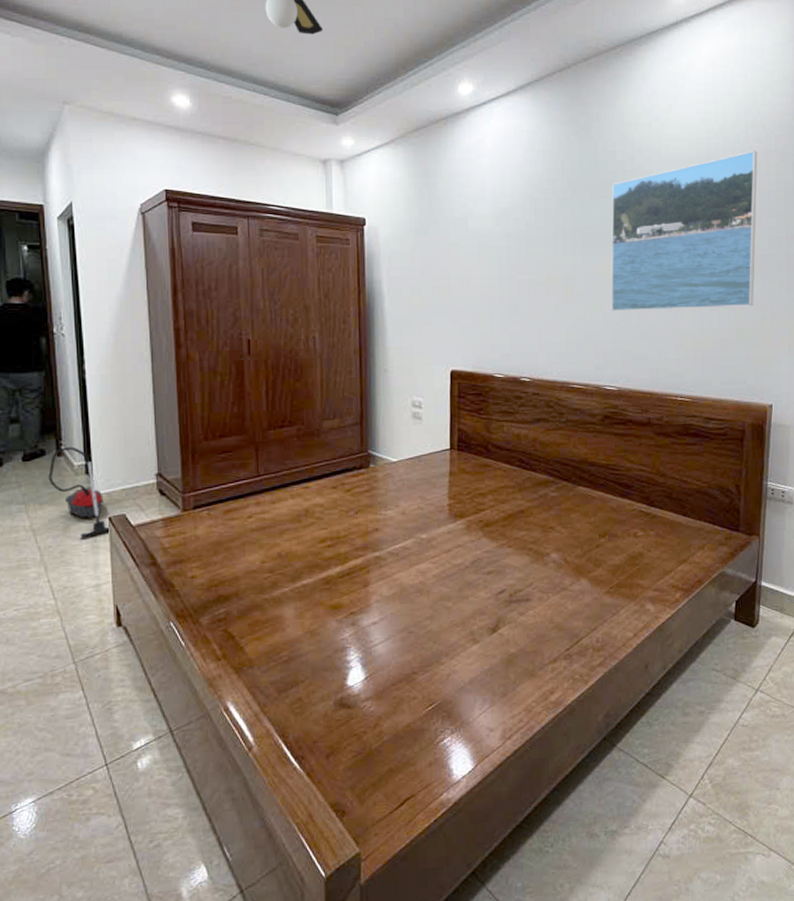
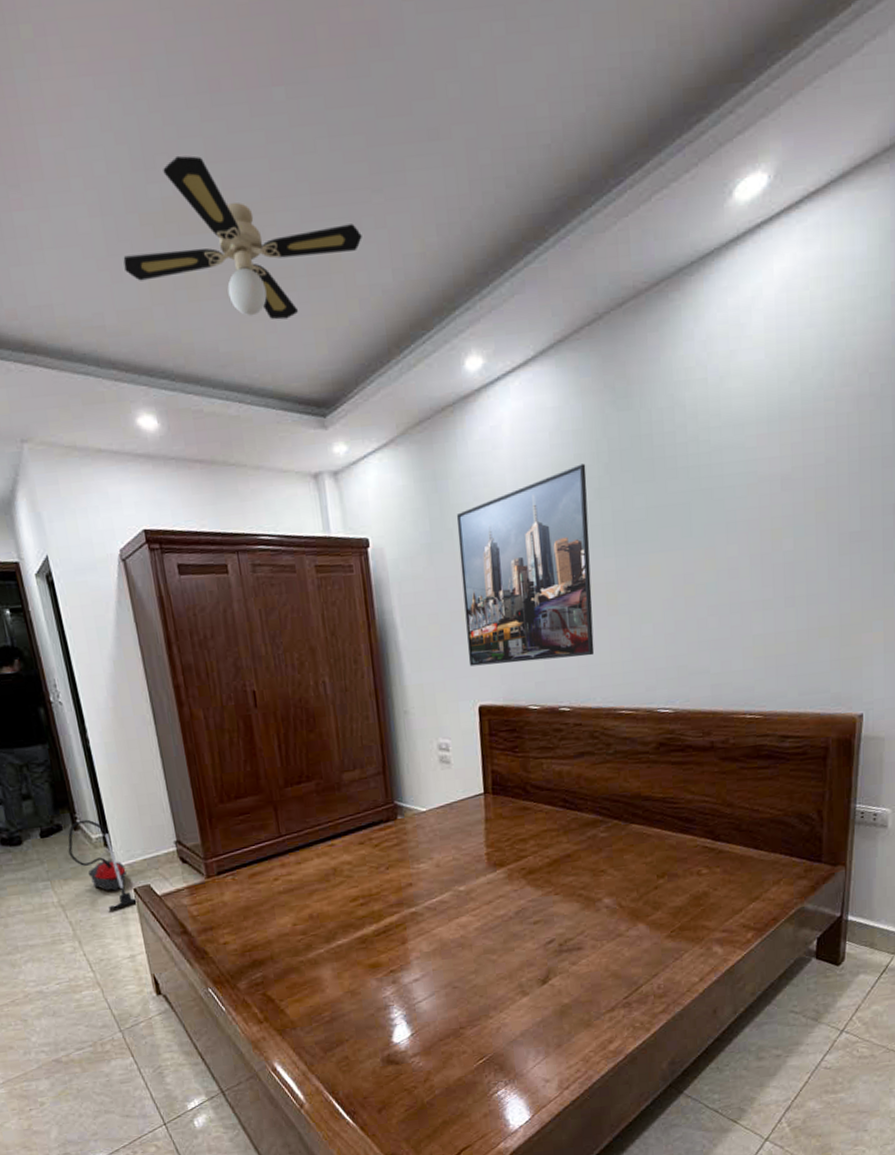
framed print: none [442,177,553,336] -> present [456,463,595,666]
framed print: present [611,150,758,311] -> none [659,397,847,620]

